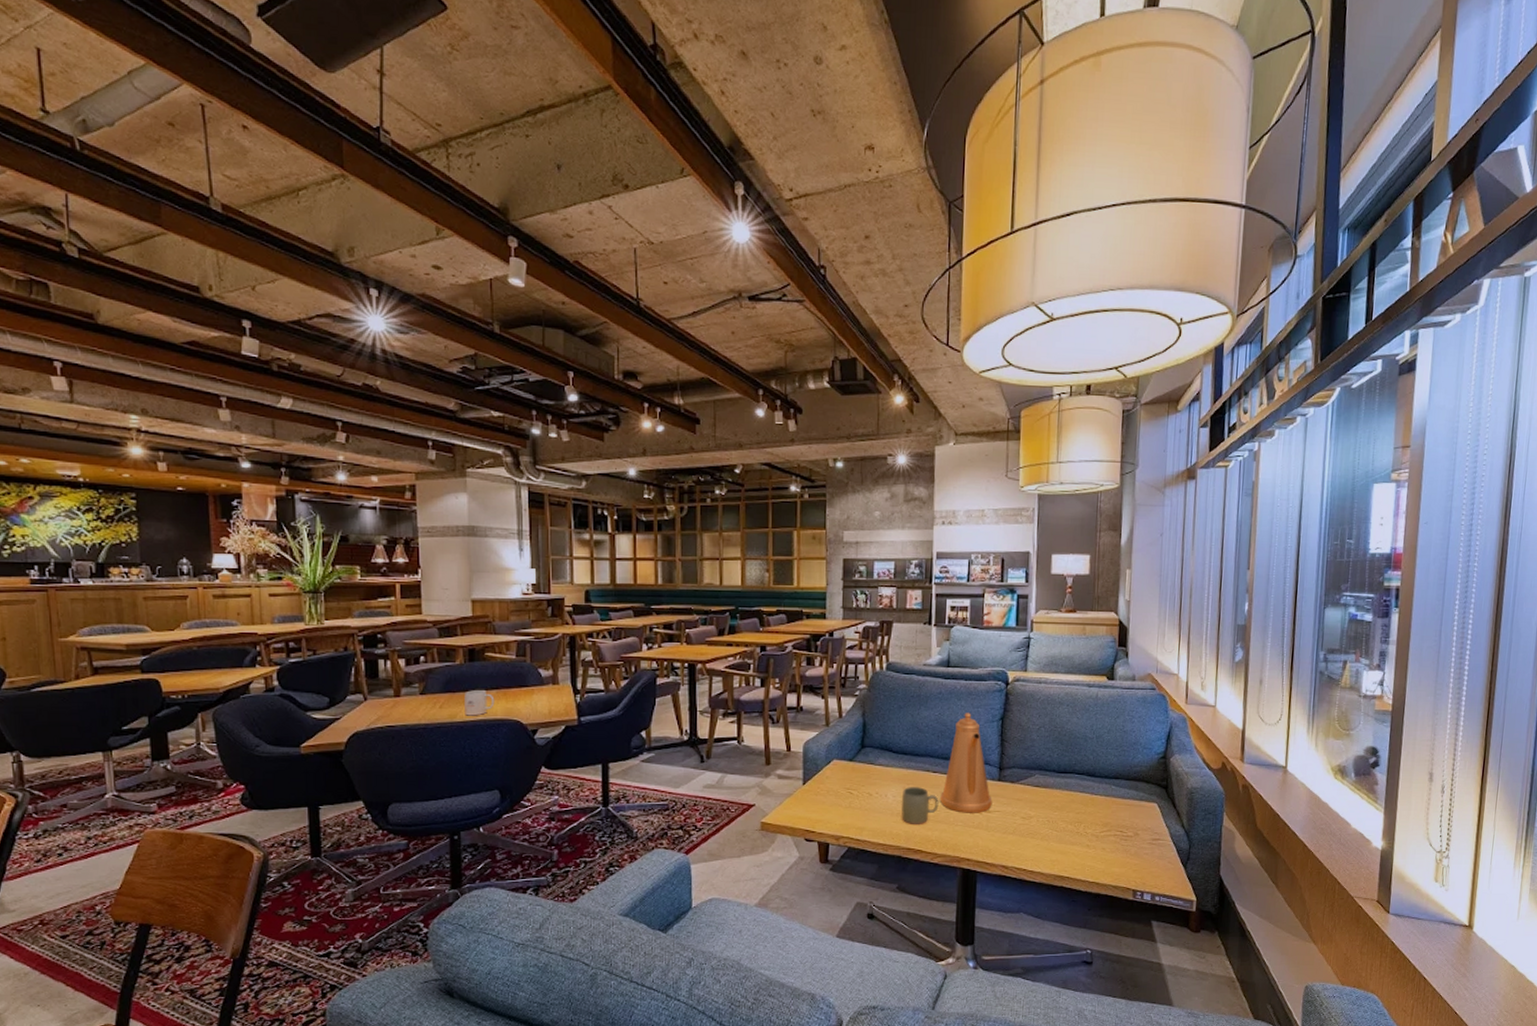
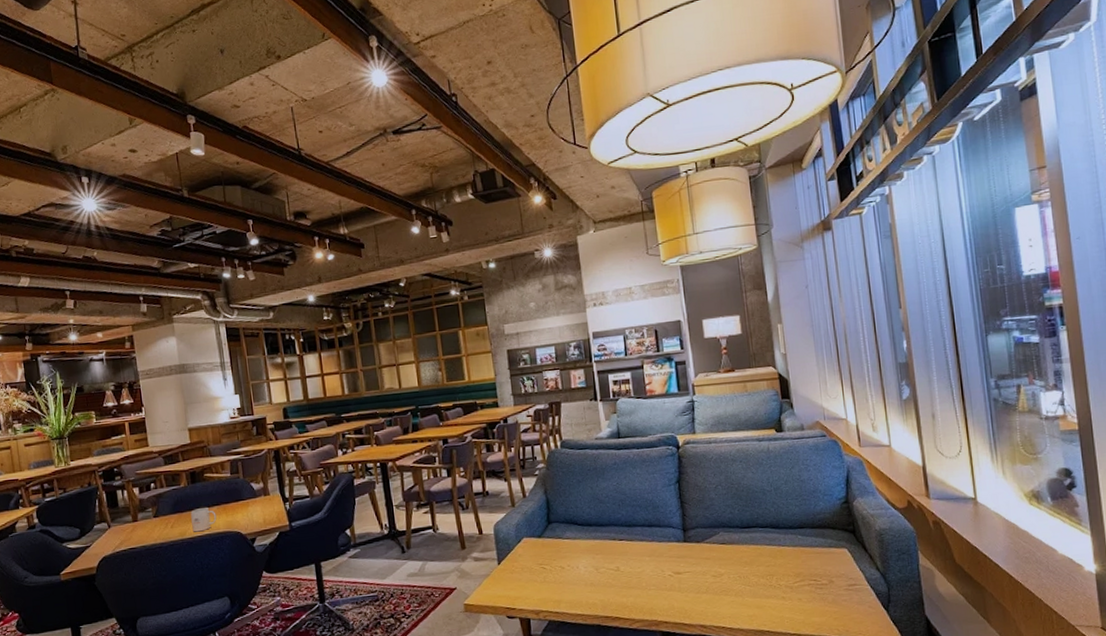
mug: present [901,787,939,824] -> none [592,556,630,593]
coffee pot: present [940,712,993,813] -> none [630,479,682,577]

